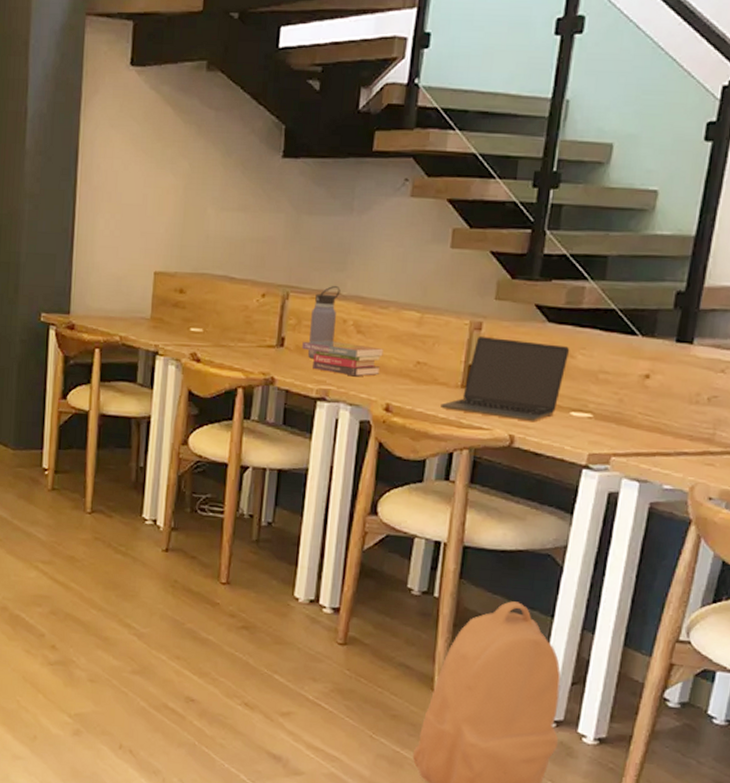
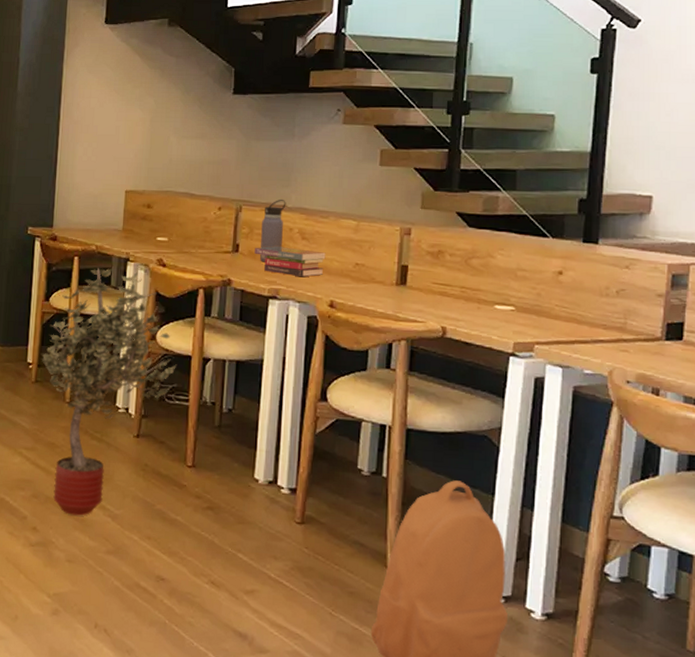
potted tree: none [56,362,212,634] -> present [39,268,178,516]
laptop: present [441,337,570,423] -> none [379,241,490,315]

